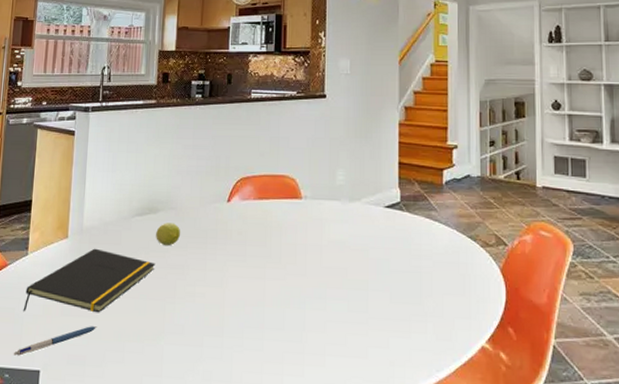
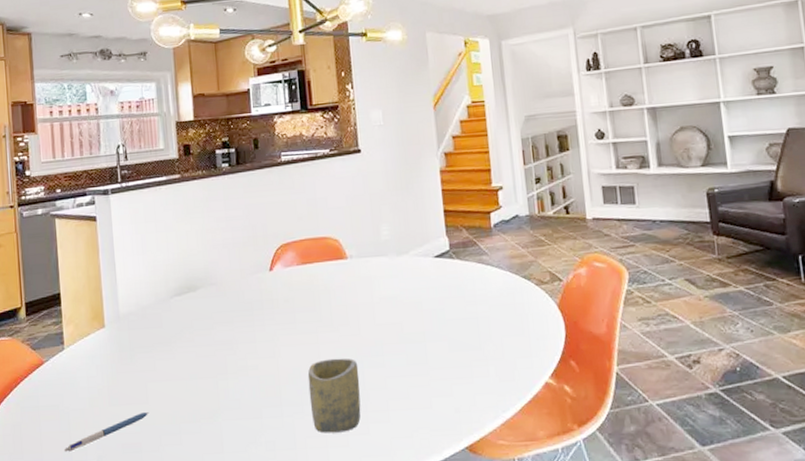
notepad: present [23,248,156,313] -> none [67,334,202,406]
fruit: present [156,223,180,246] -> none [198,299,224,324]
cup: none [250,295,301,372] -> present [307,358,361,433]

